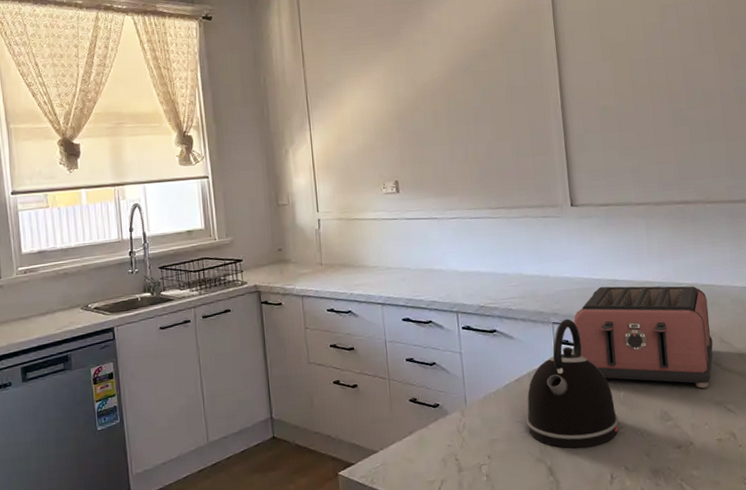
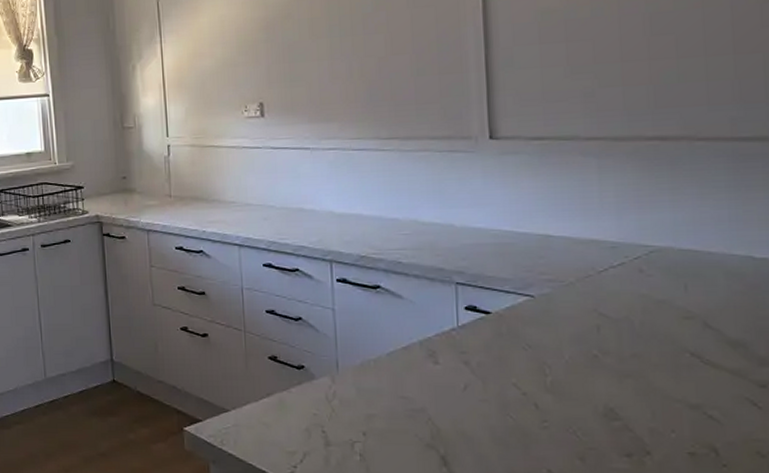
kettle: present [526,318,619,449] -> none [414,279,542,439]
toaster: present [573,286,713,389] -> none [485,242,692,385]

